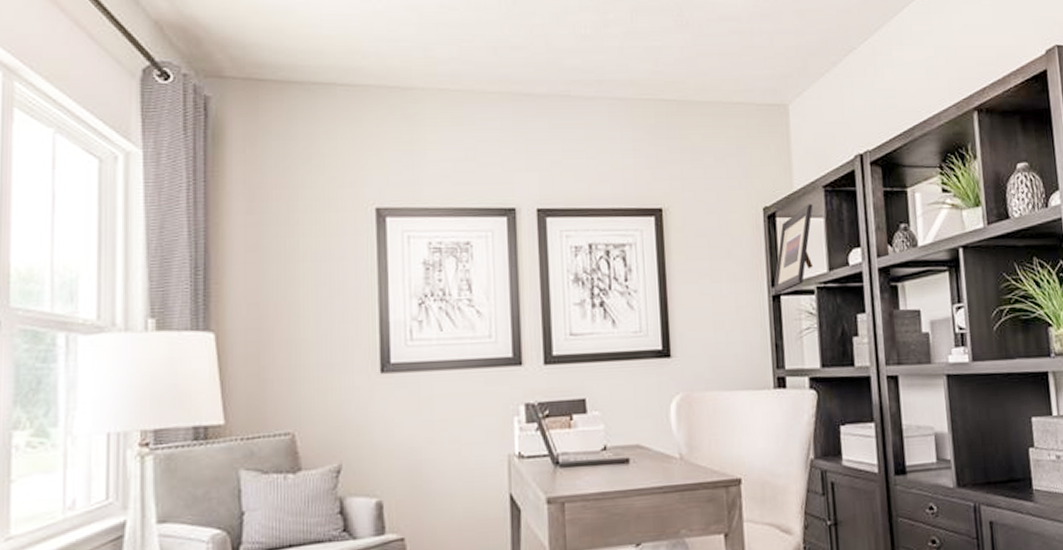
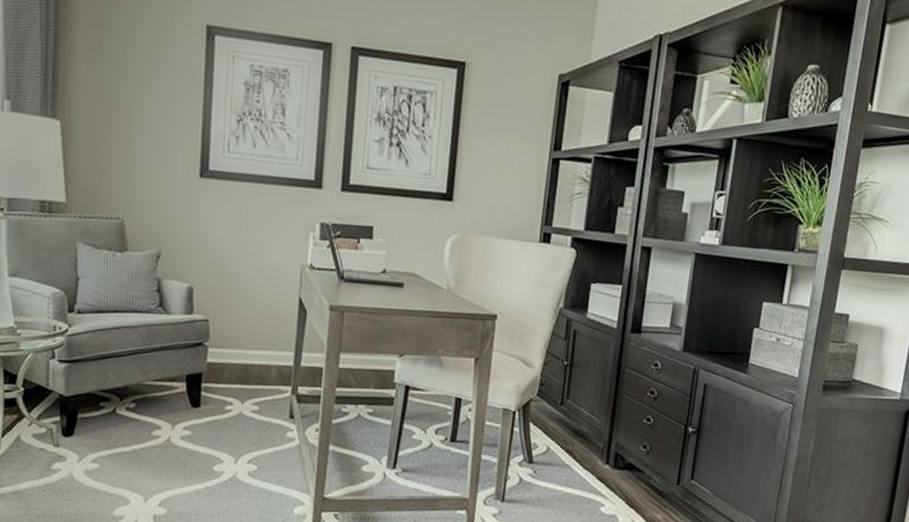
picture frame: present [773,204,814,294] -> none [554,77,606,158]

